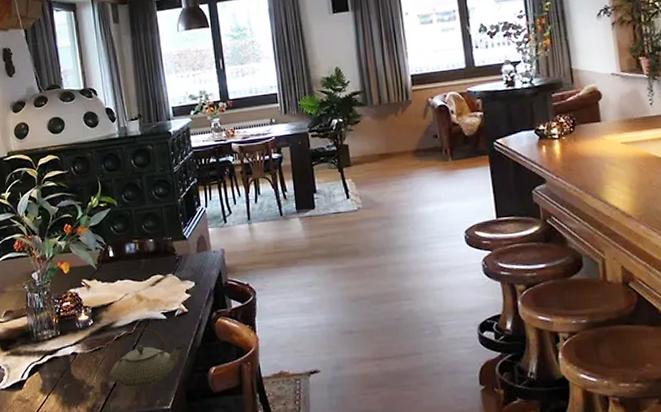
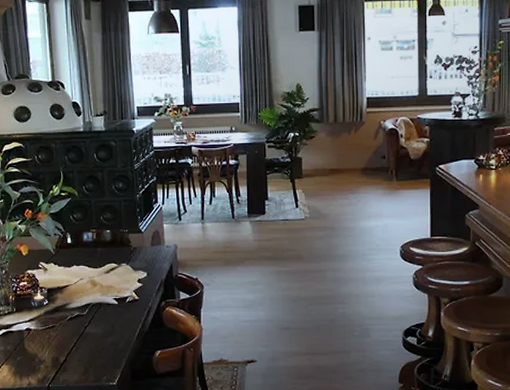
teapot: present [110,327,183,388] -> none [61,310,132,364]

